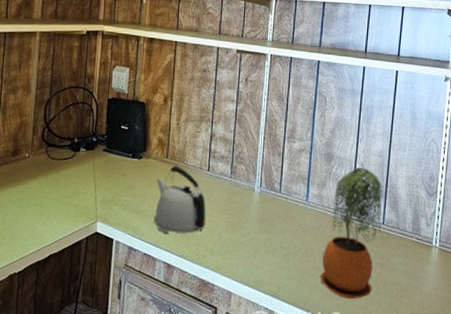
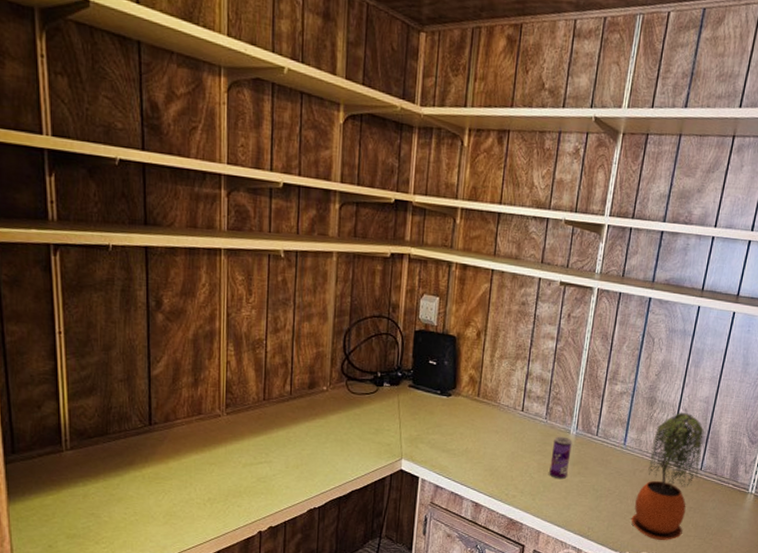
kettle: present [154,165,206,234] -> none [463,404,518,474]
beverage can: none [237,194,257,238] -> present [549,436,572,480]

